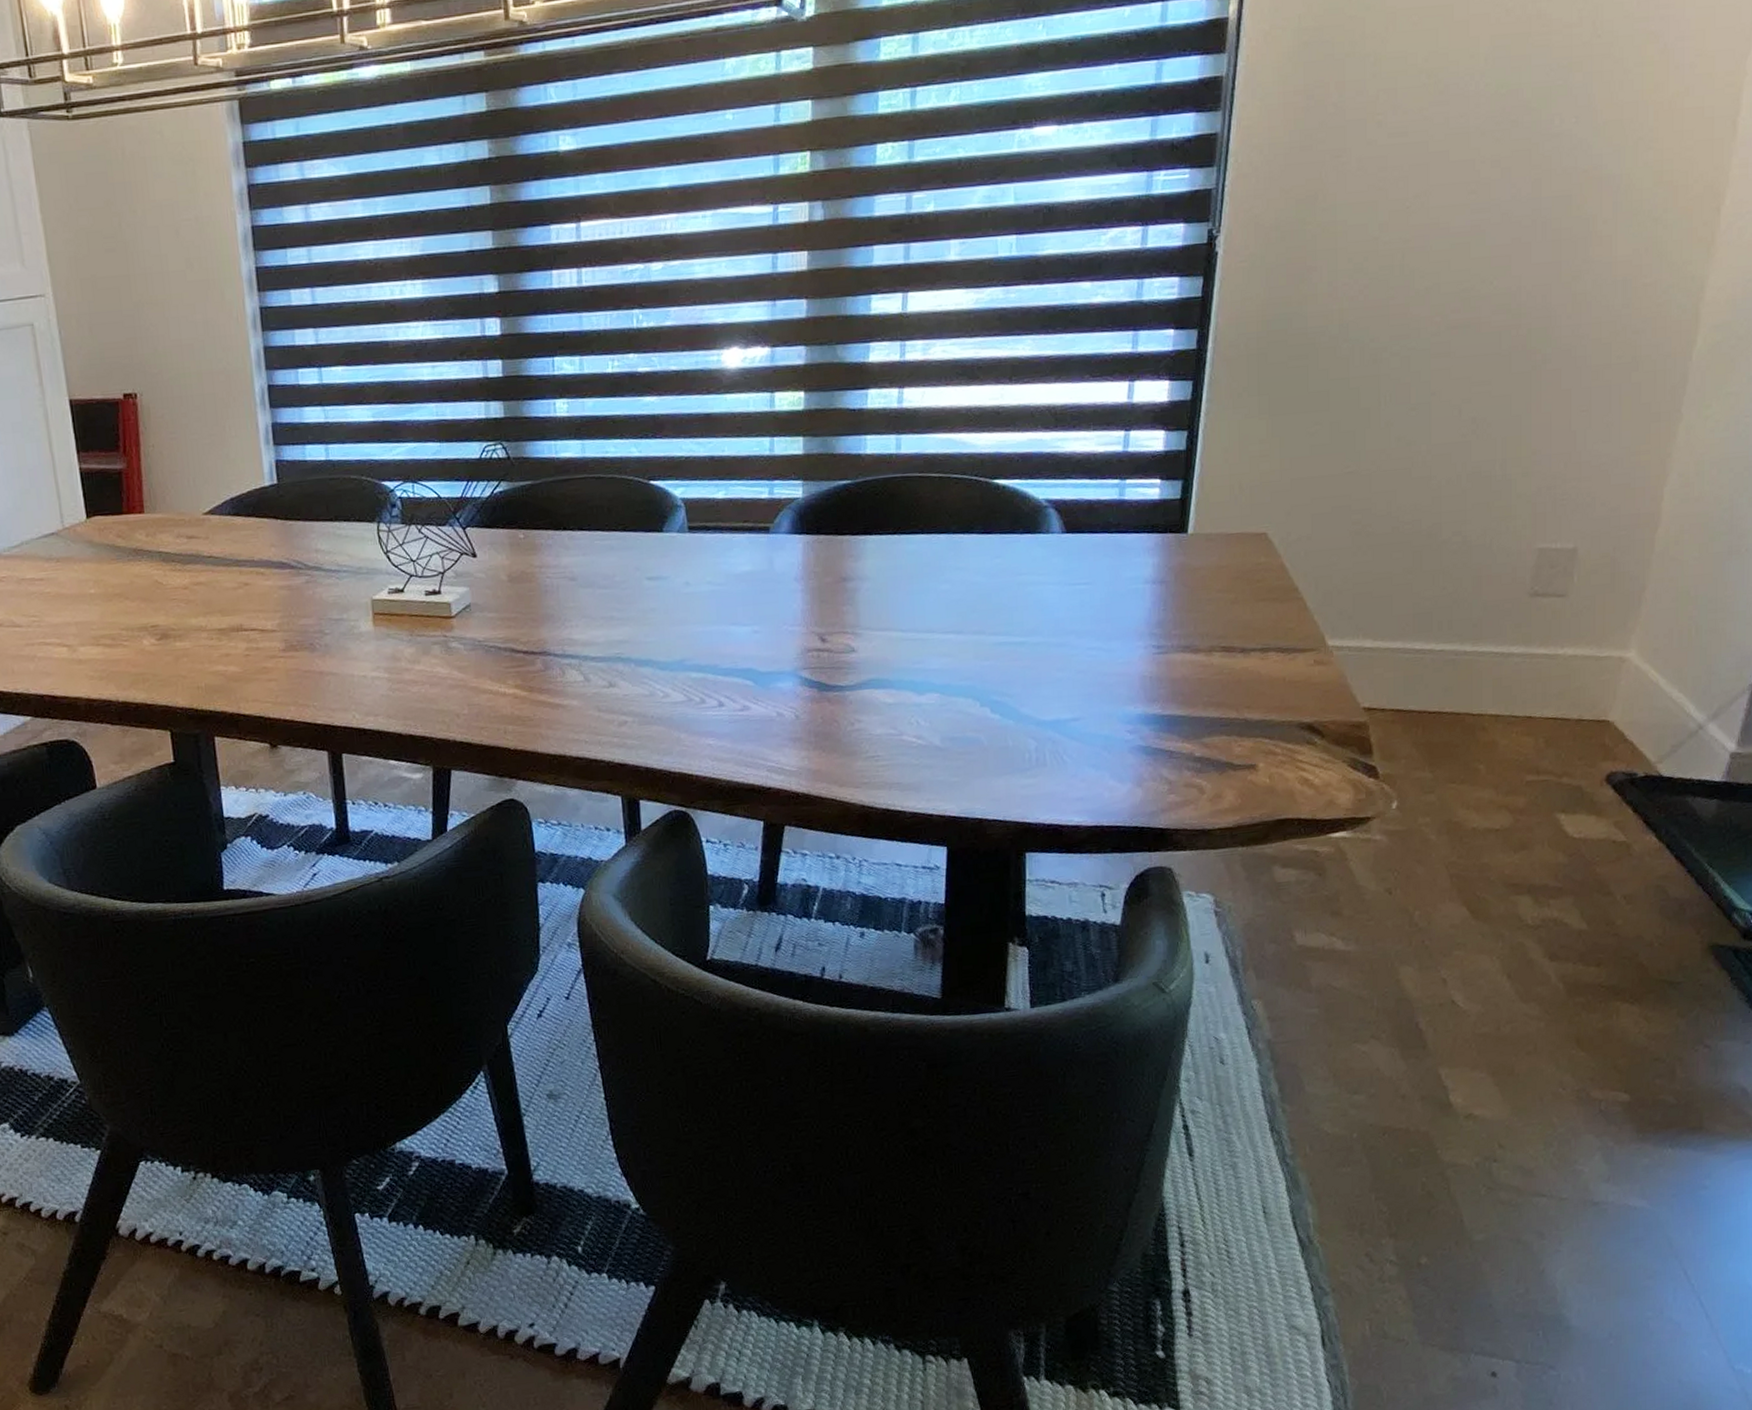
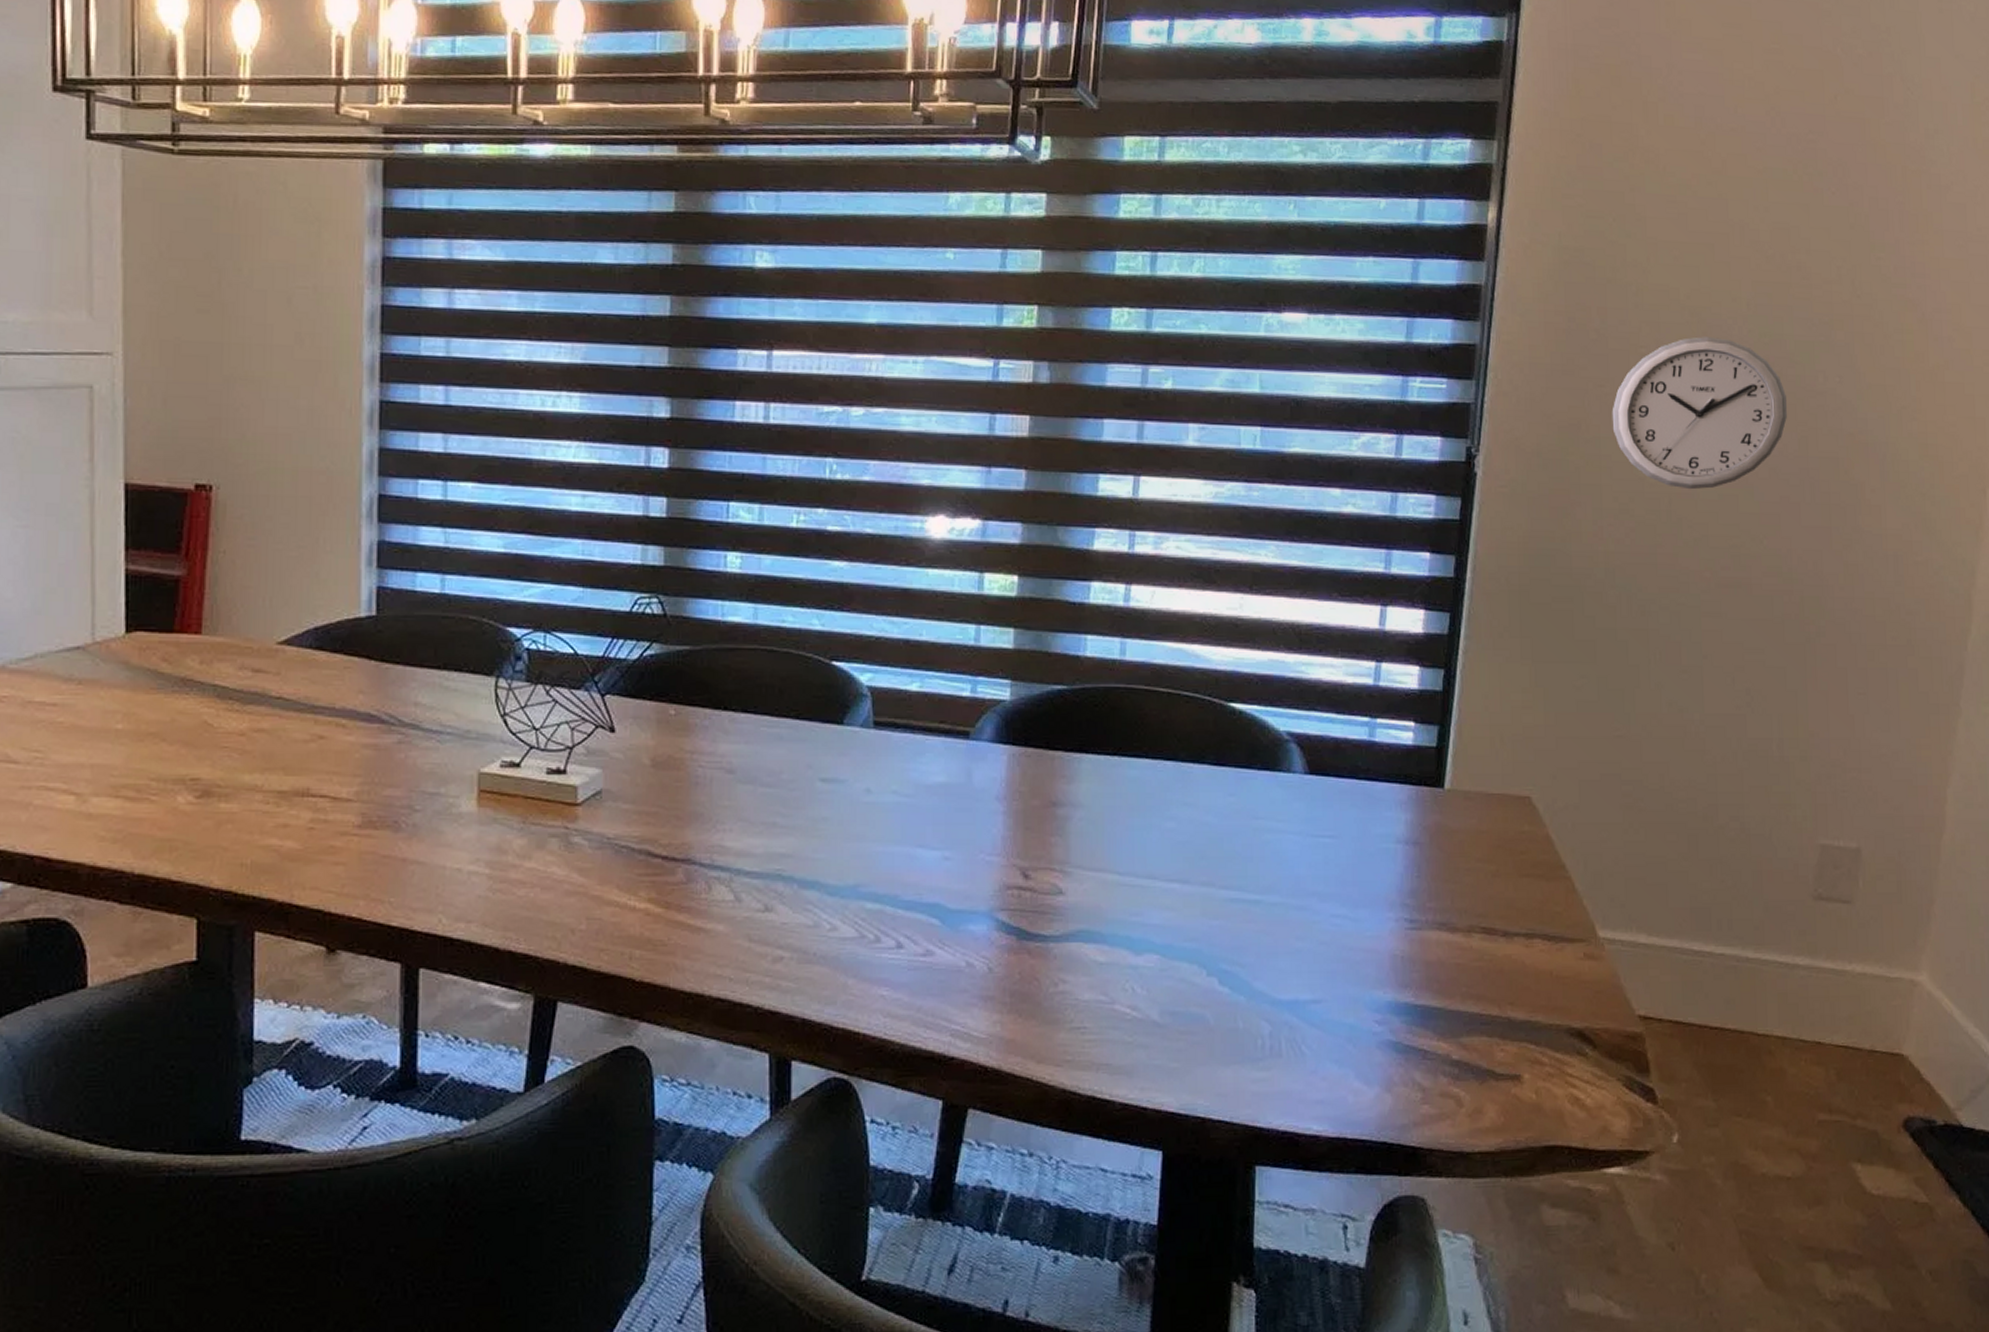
wall clock: none [1348,95,1522,243] -> present [1612,336,1788,490]

